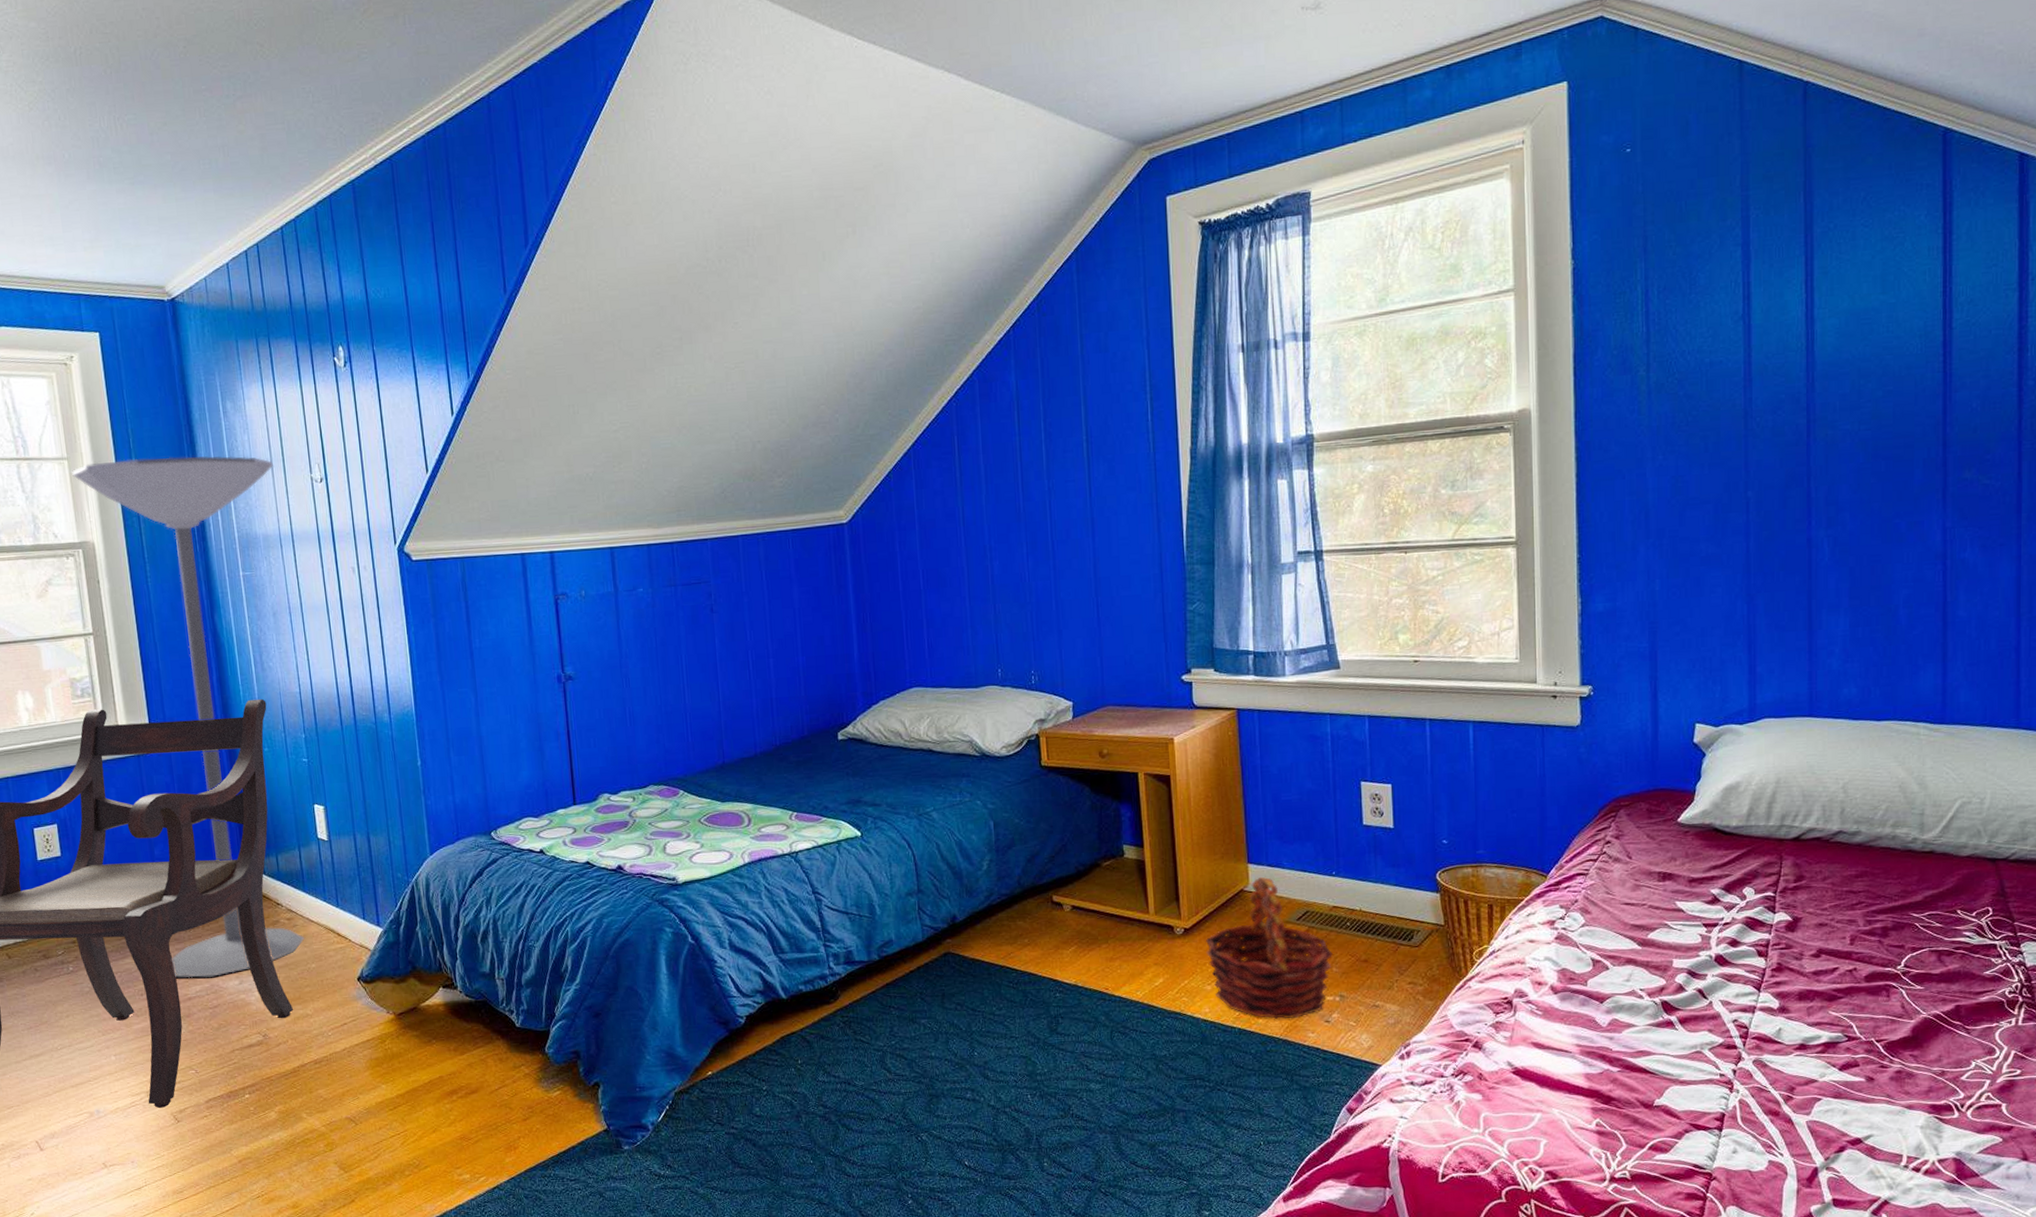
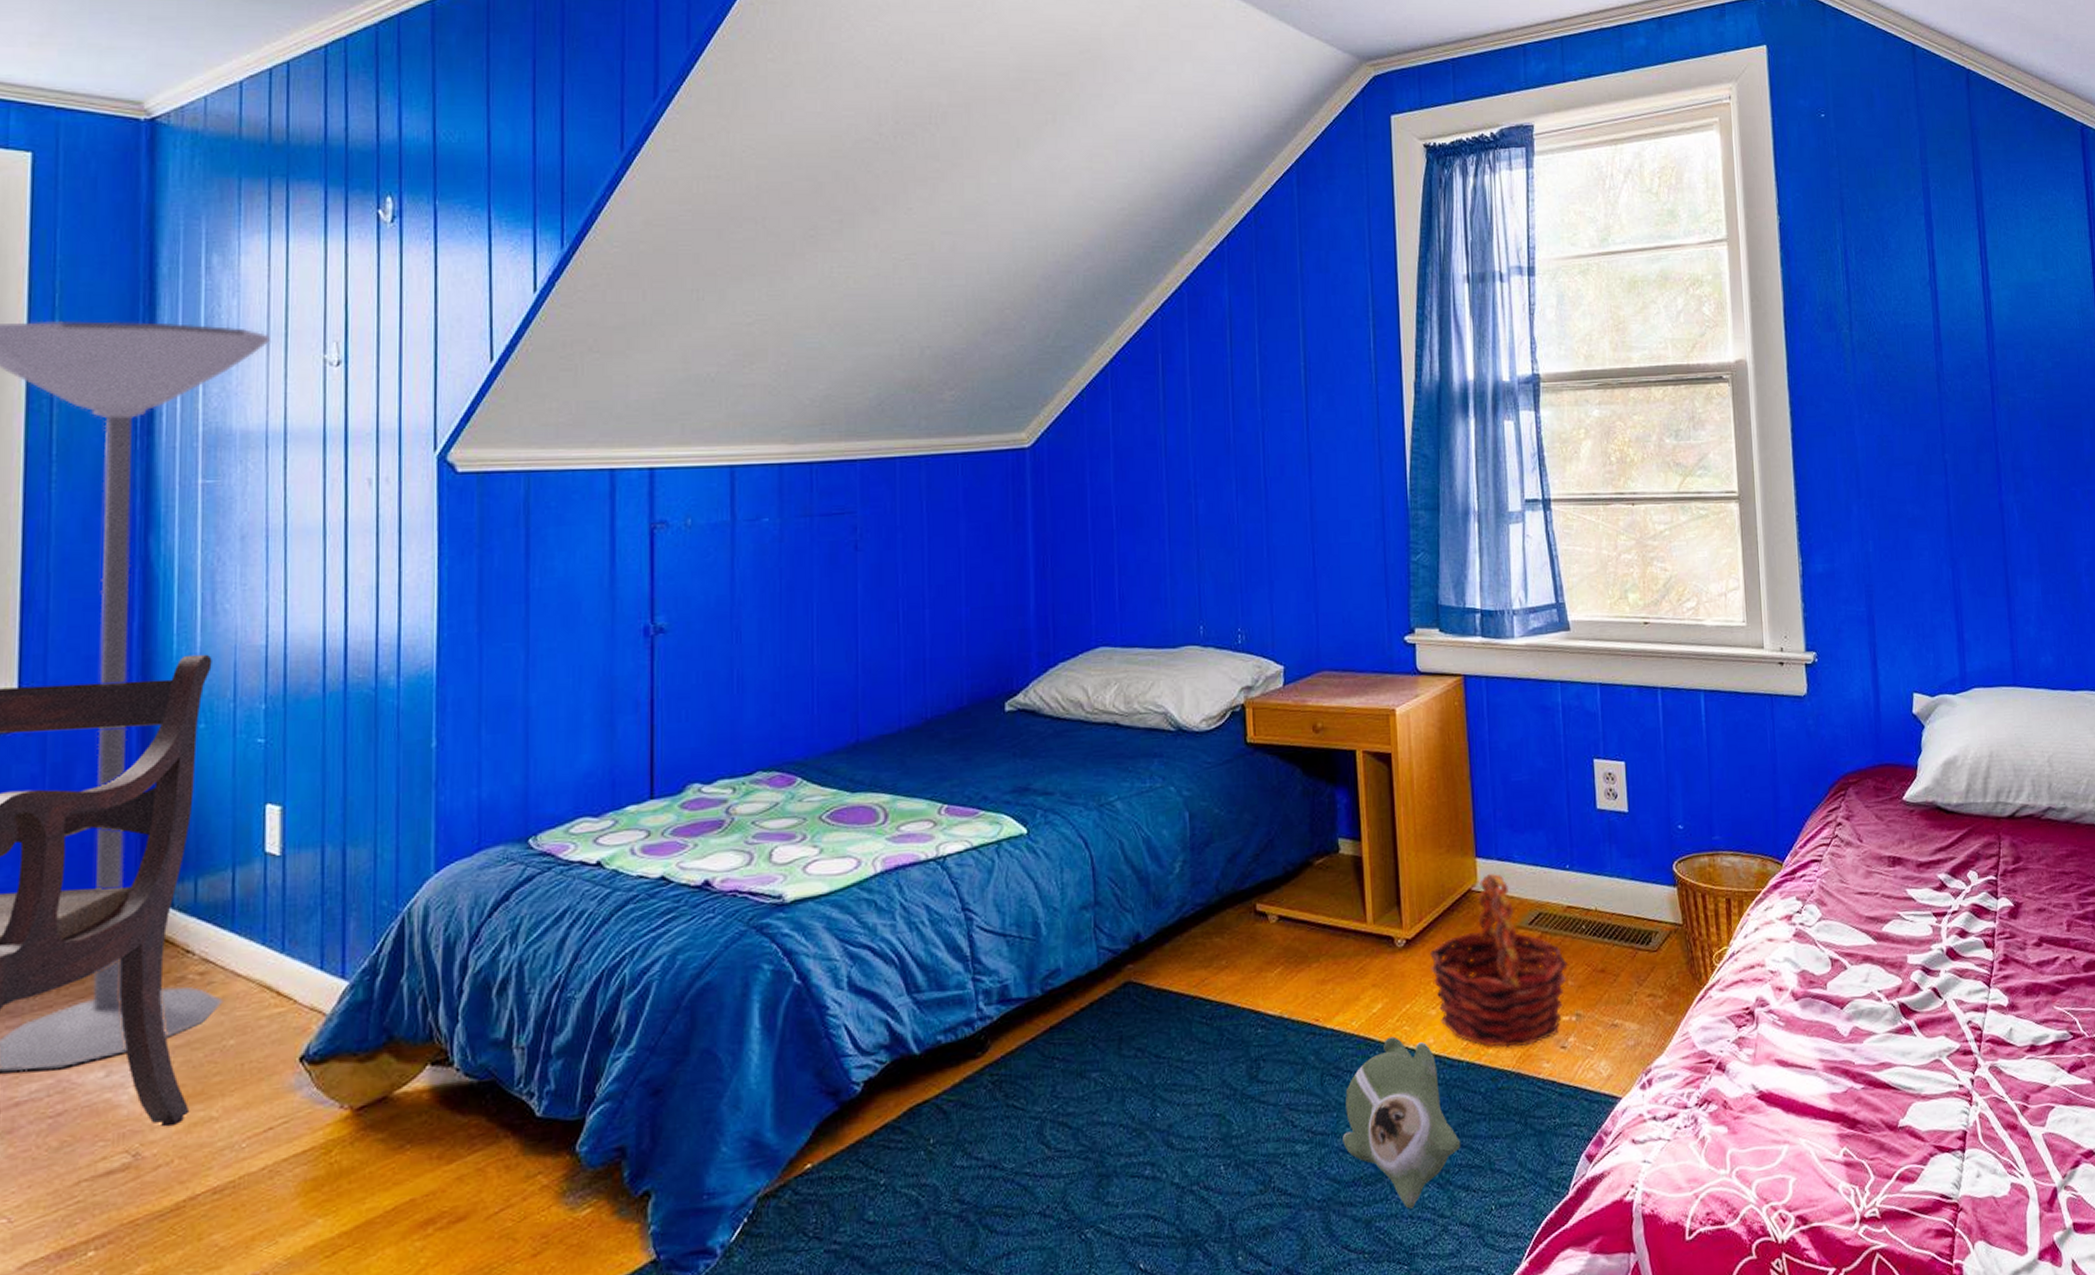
plush toy: none [1130,1005,1234,1139] -> present [1343,1036,1461,1209]

